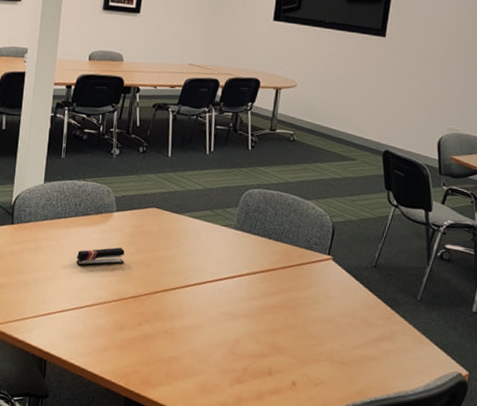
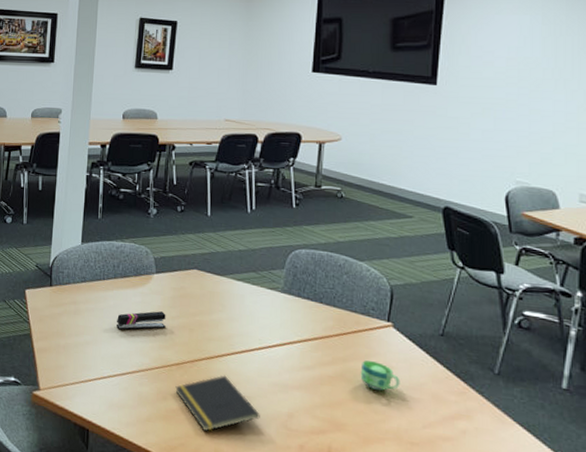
notepad: none [131,306,209,359] -> present [175,375,260,432]
cup: none [301,290,336,318] -> present [360,360,400,392]

